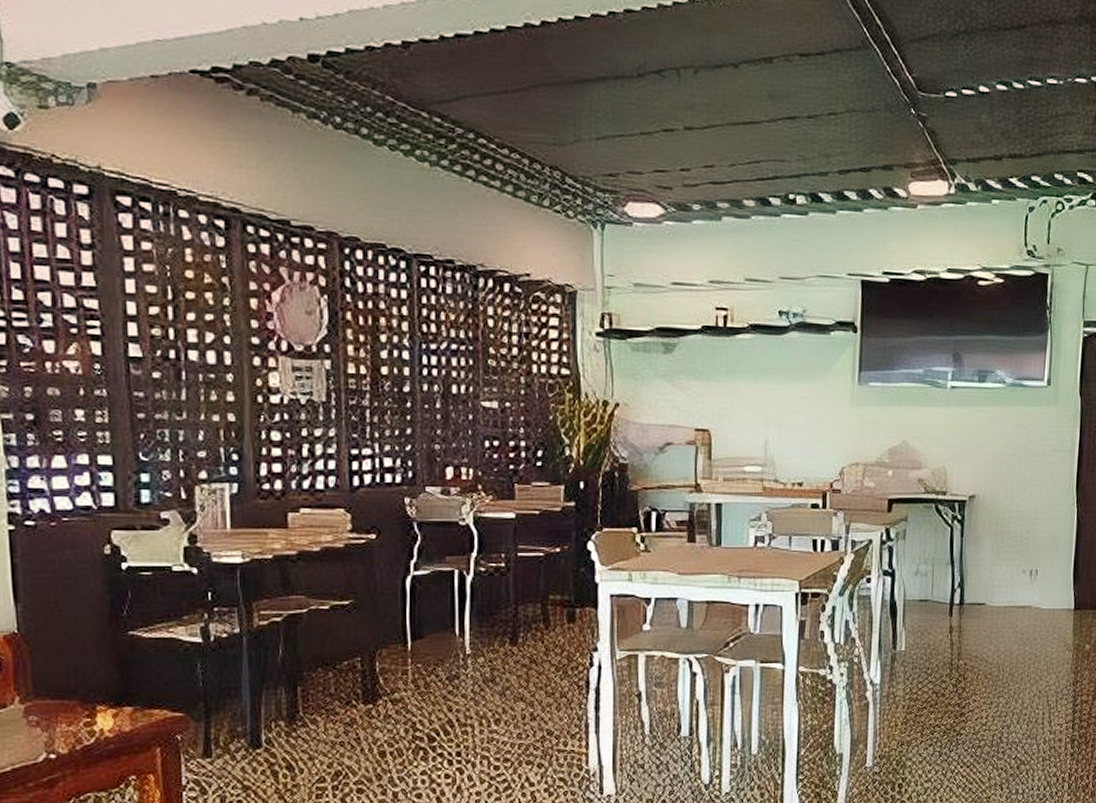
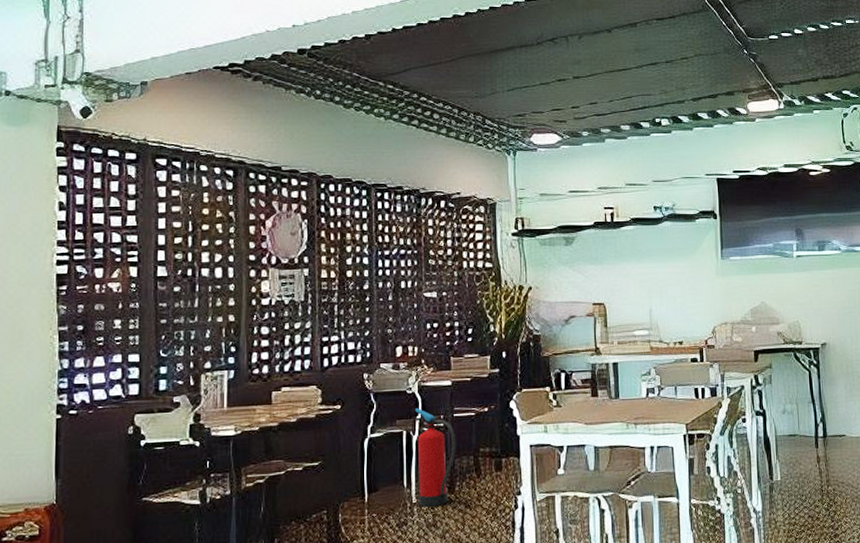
fire extinguisher: none [470,542,519,659] -> present [415,407,456,507]

